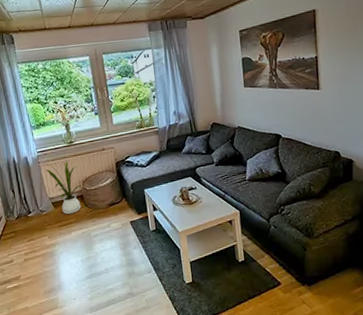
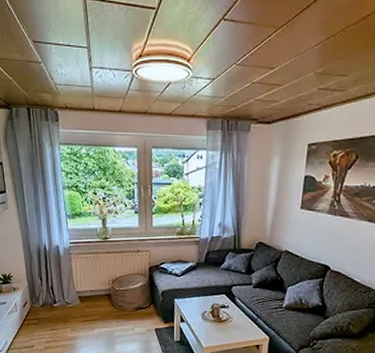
house plant: present [44,161,84,215] -> none [75,256,113,311]

